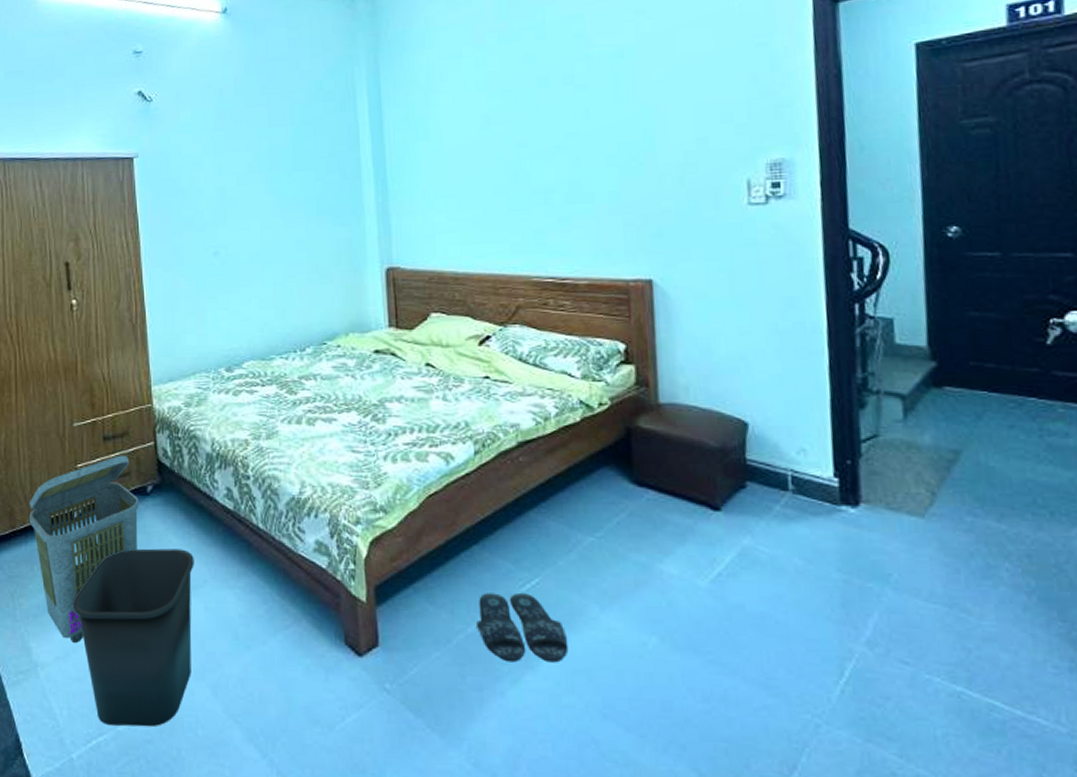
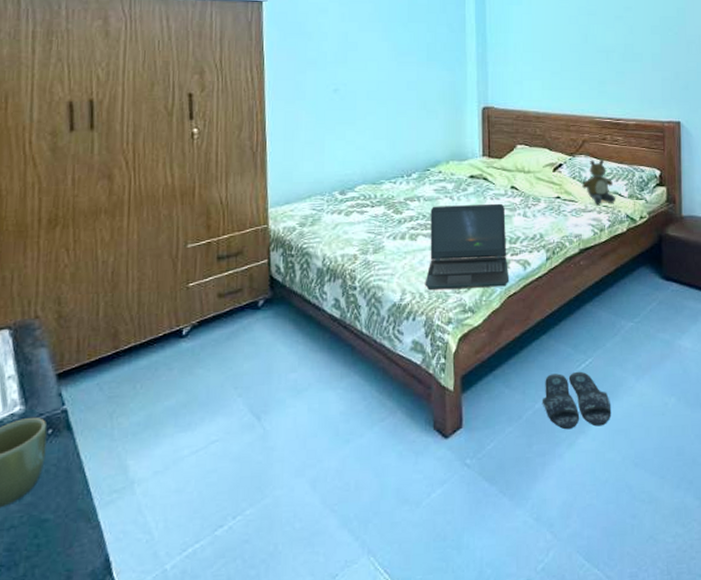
laundry basket: present [28,455,139,644] -> none [134,273,250,457]
waste bin: present [73,548,194,727] -> none [176,357,301,531]
laptop computer: none [327,384,429,484] -> present [425,203,510,290]
bear: none [518,330,564,387] -> present [582,159,615,205]

